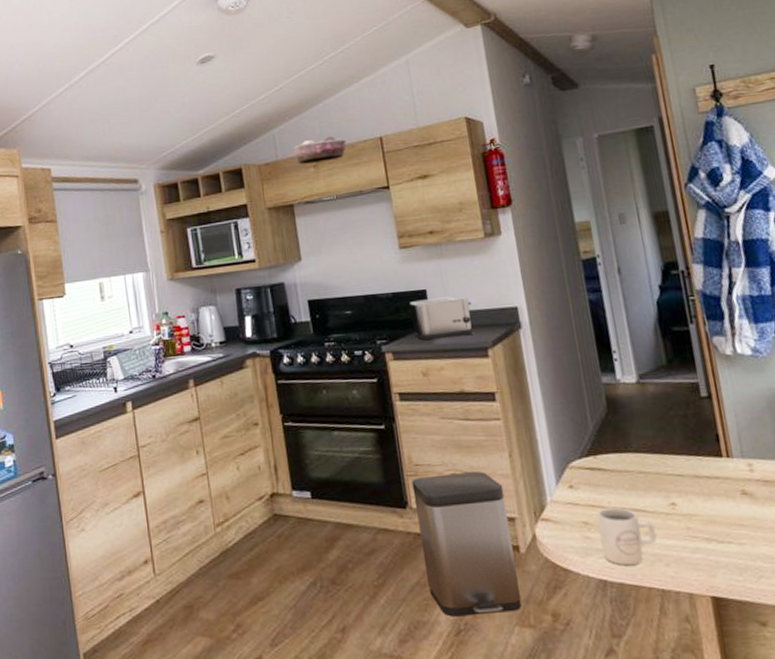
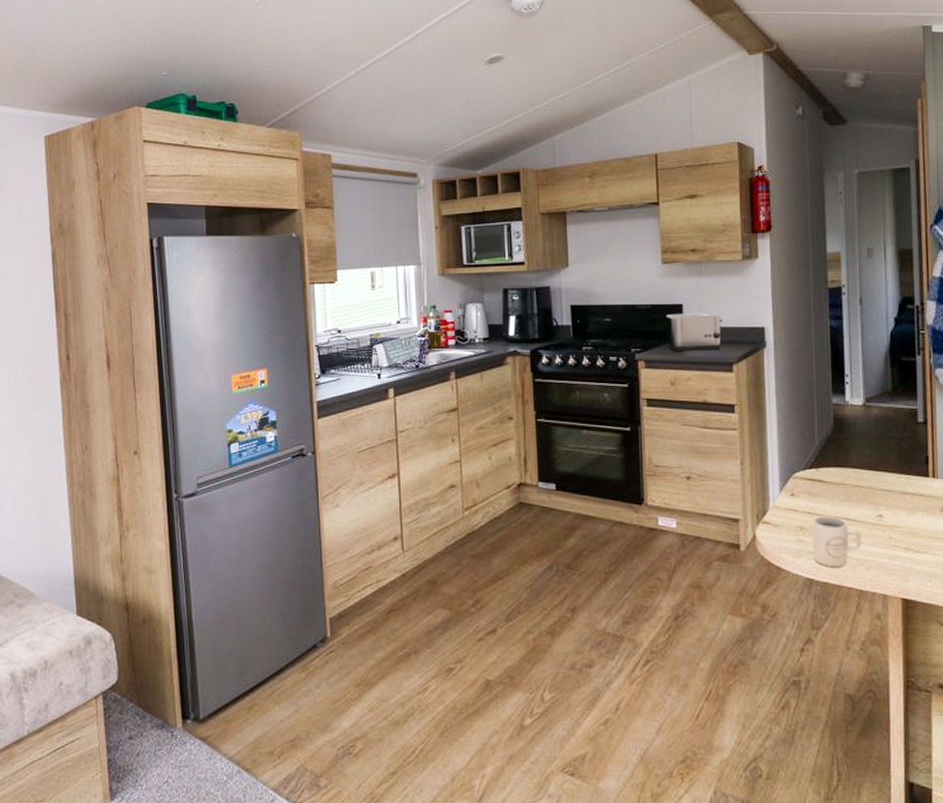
decorative basket: present [293,135,347,165] -> none [572,148,623,174]
pedal bin: present [411,471,522,617] -> none [649,476,736,604]

